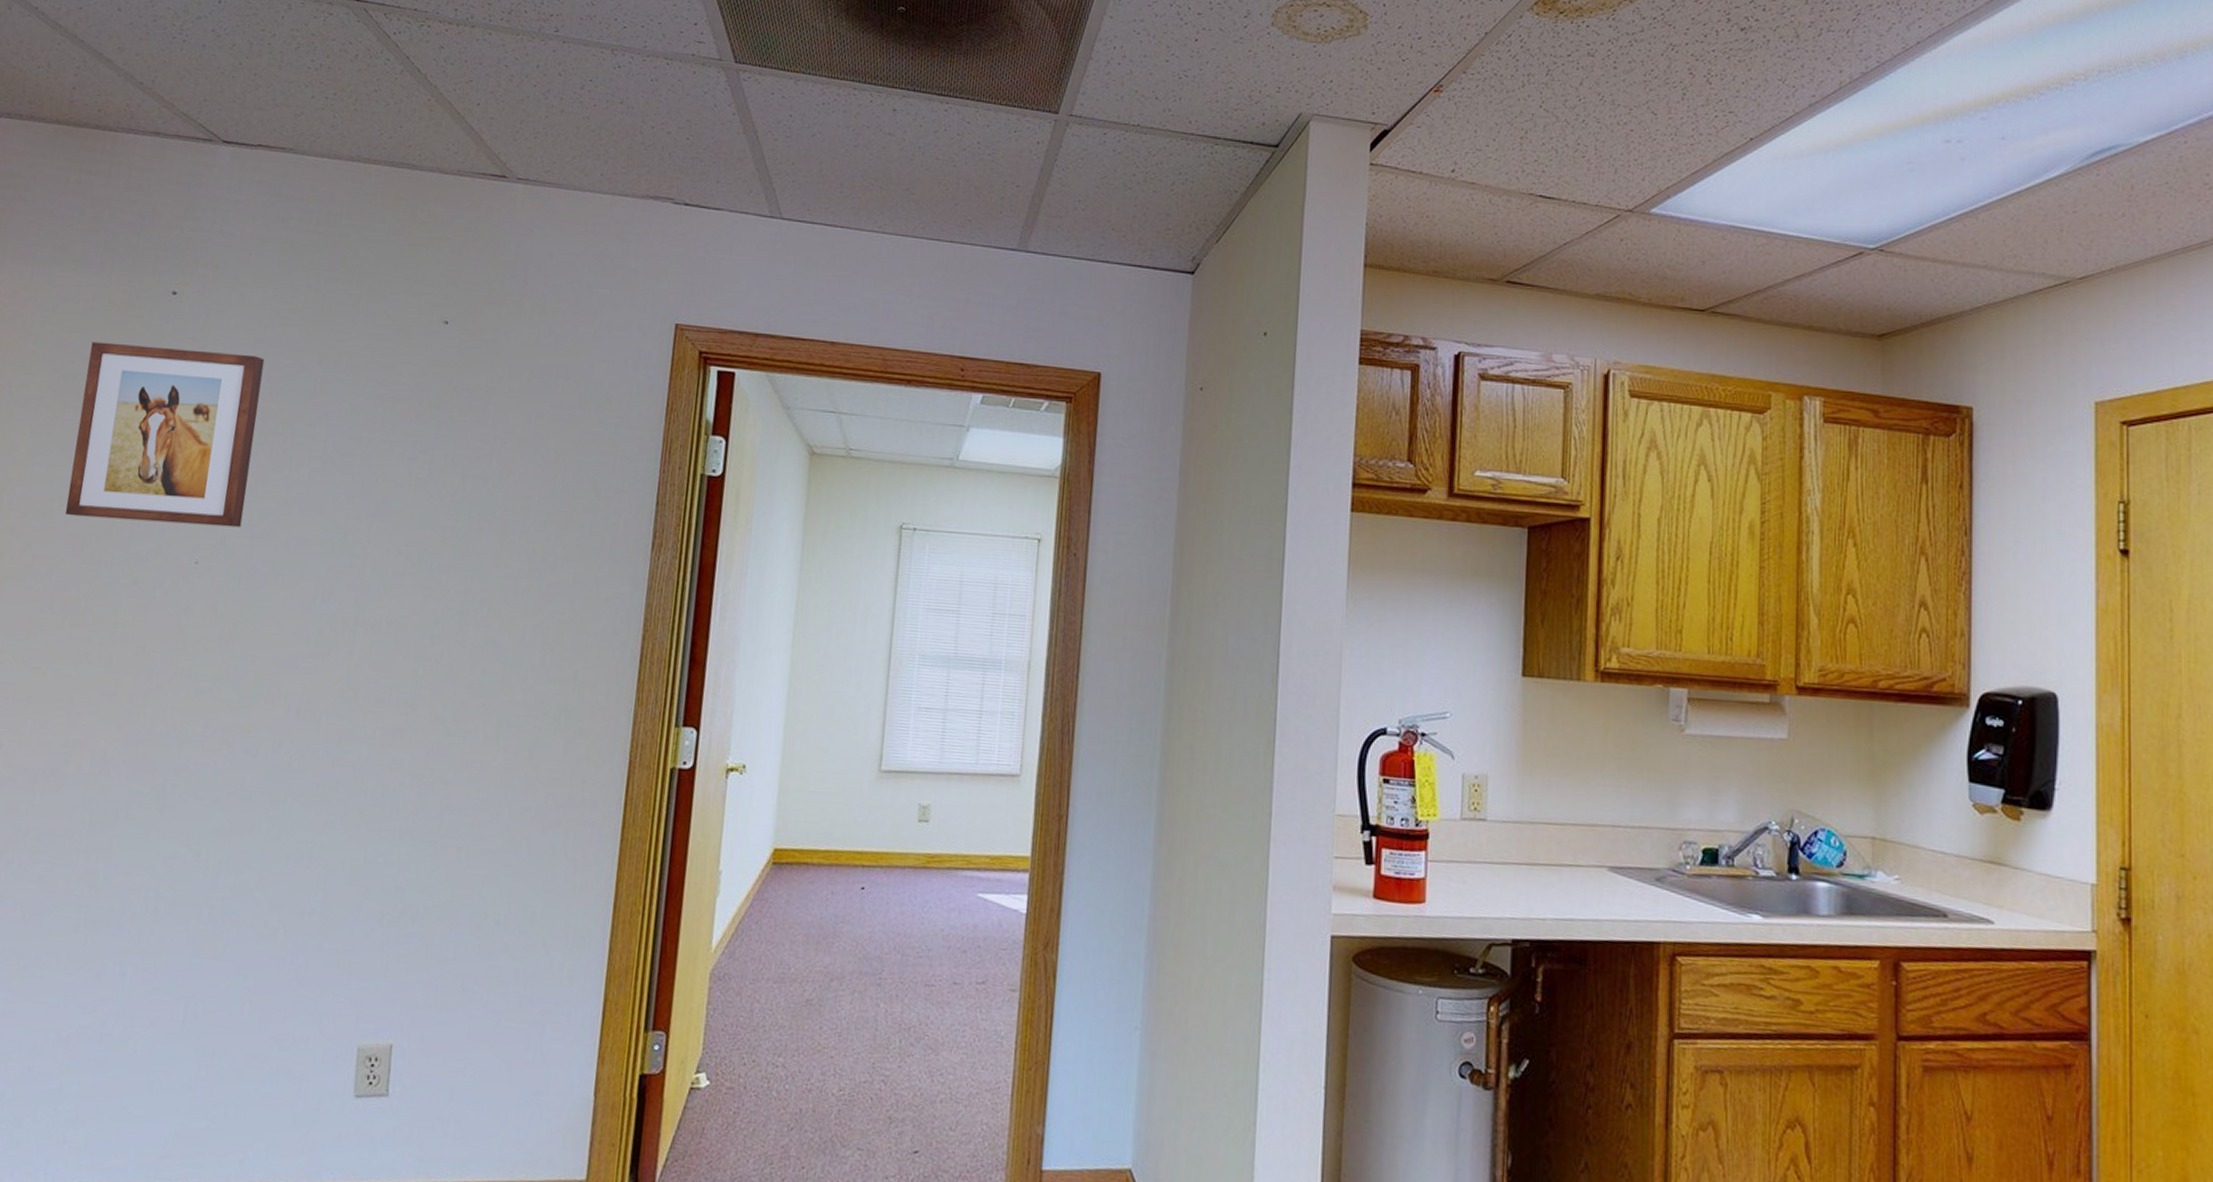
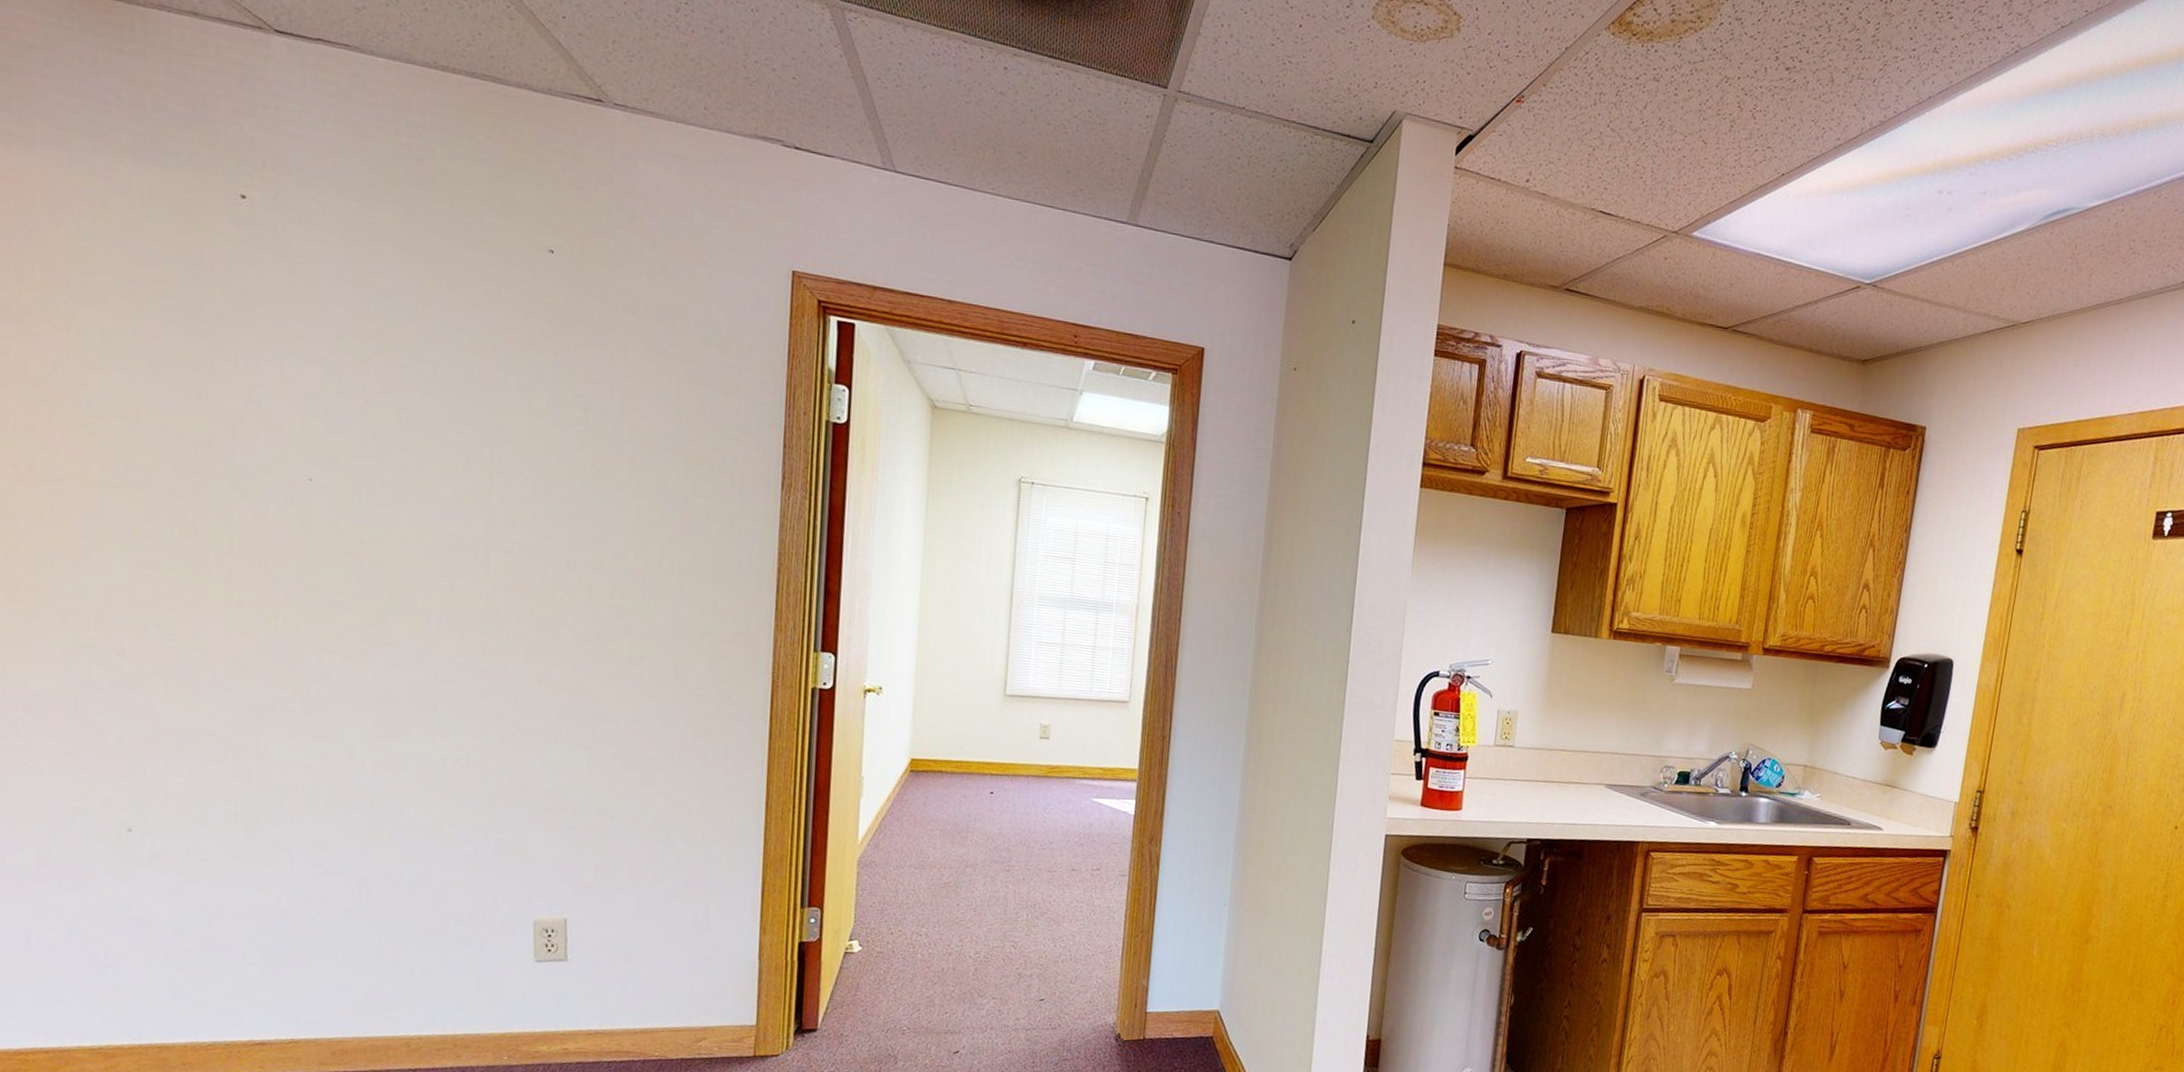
wall art: present [65,341,265,528] -> none [154,242,357,447]

